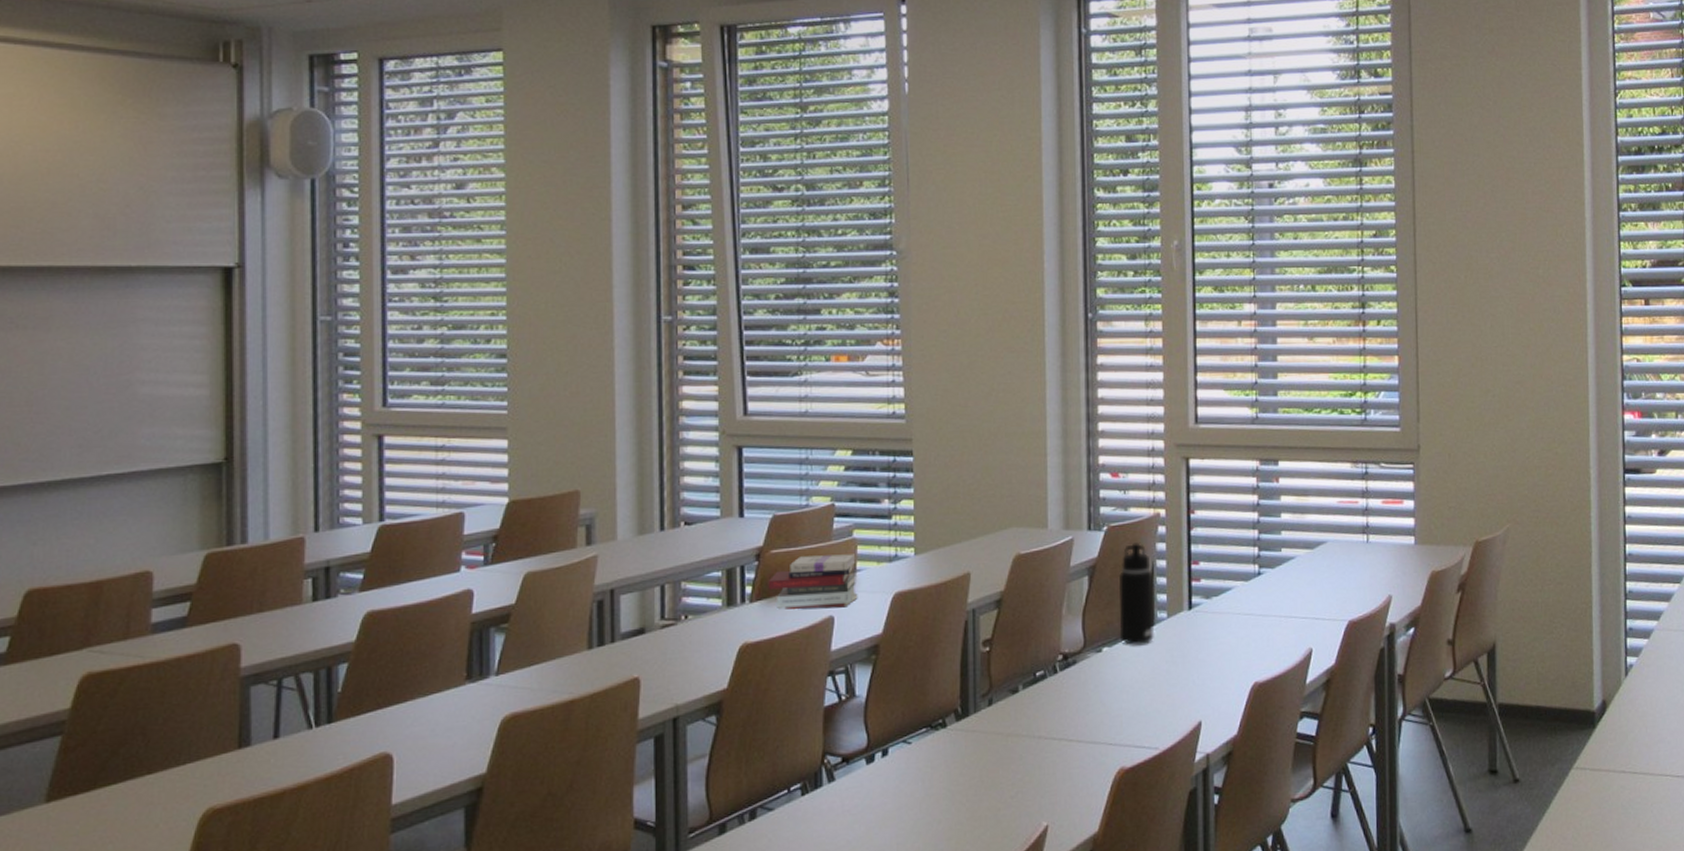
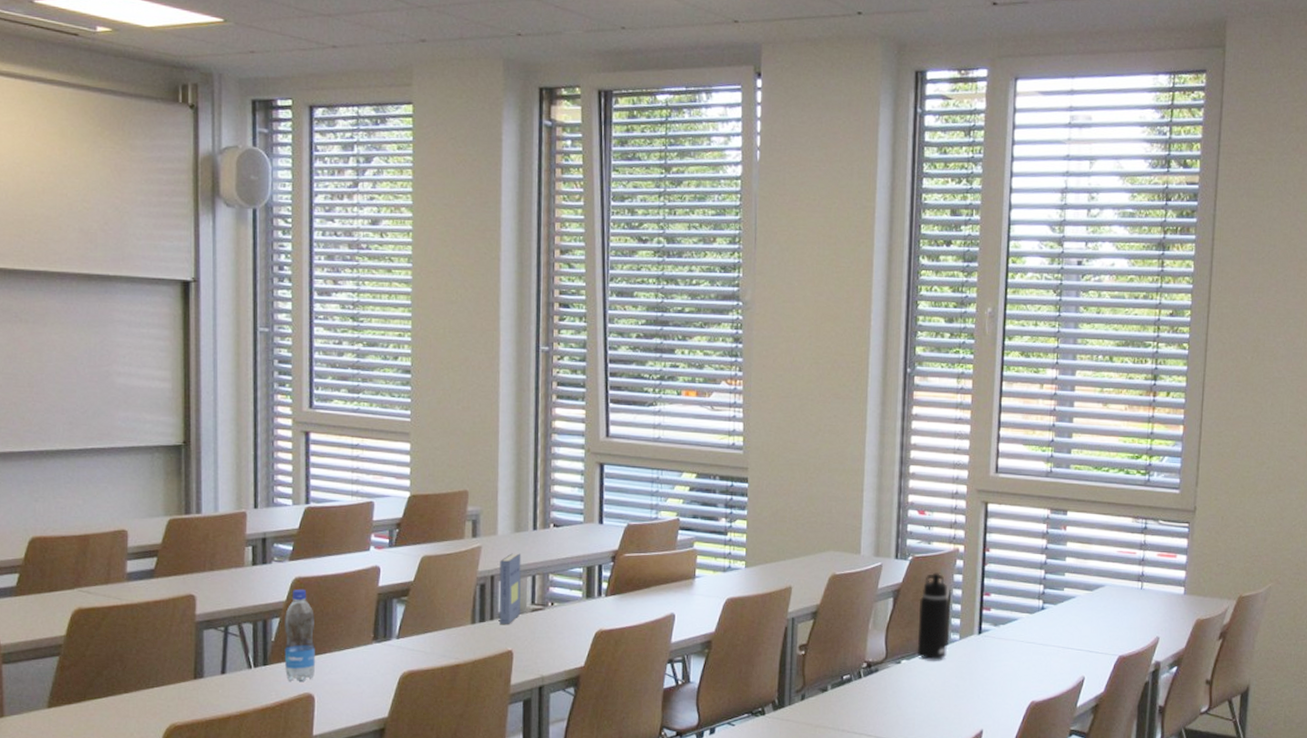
bottle: none [354,624,393,740] -> present [284,588,315,681]
book: none [621,560,649,648] -> present [499,553,521,625]
books: present [768,554,858,609] -> none [621,561,696,607]

